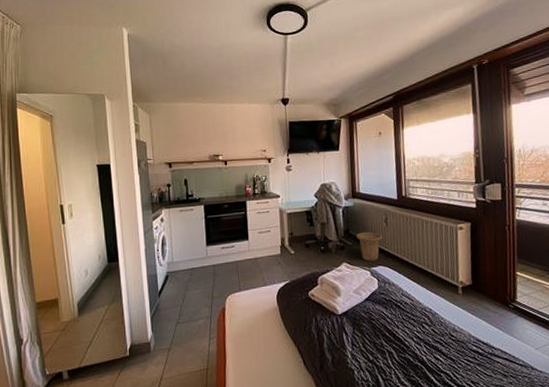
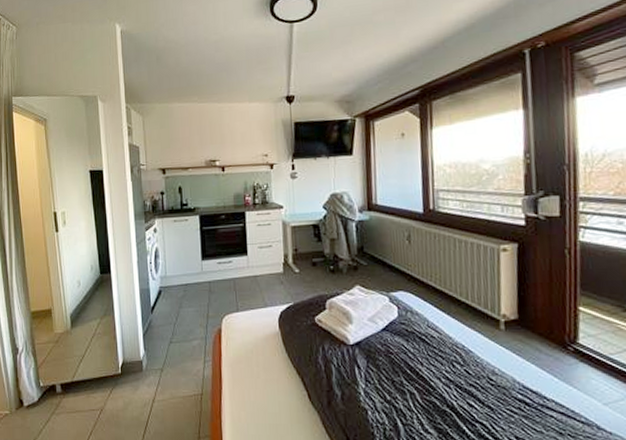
basket: present [356,231,382,262] -> none [371,250,404,285]

